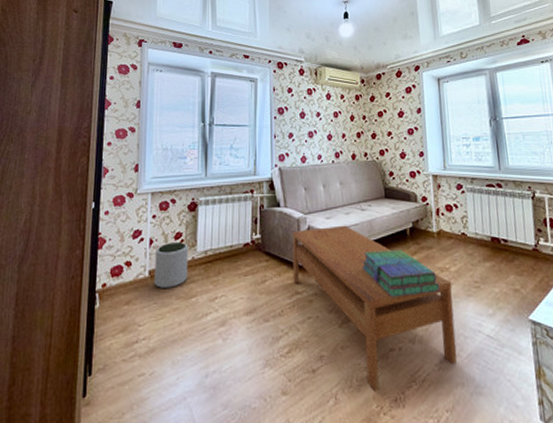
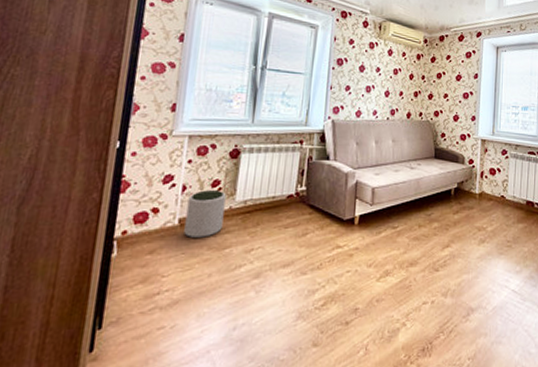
coffee table: present [292,225,458,392] -> none [335,182,487,343]
stack of books: present [362,249,440,297] -> none [405,208,476,253]

